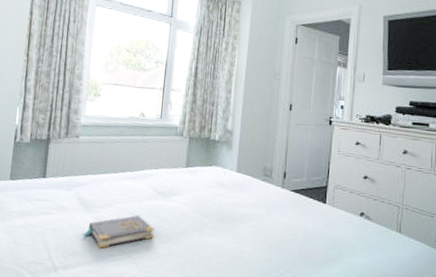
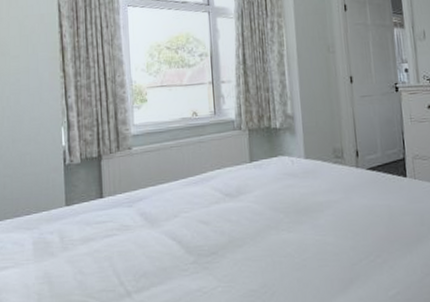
book: present [82,215,155,248] -> none [151,221,229,264]

